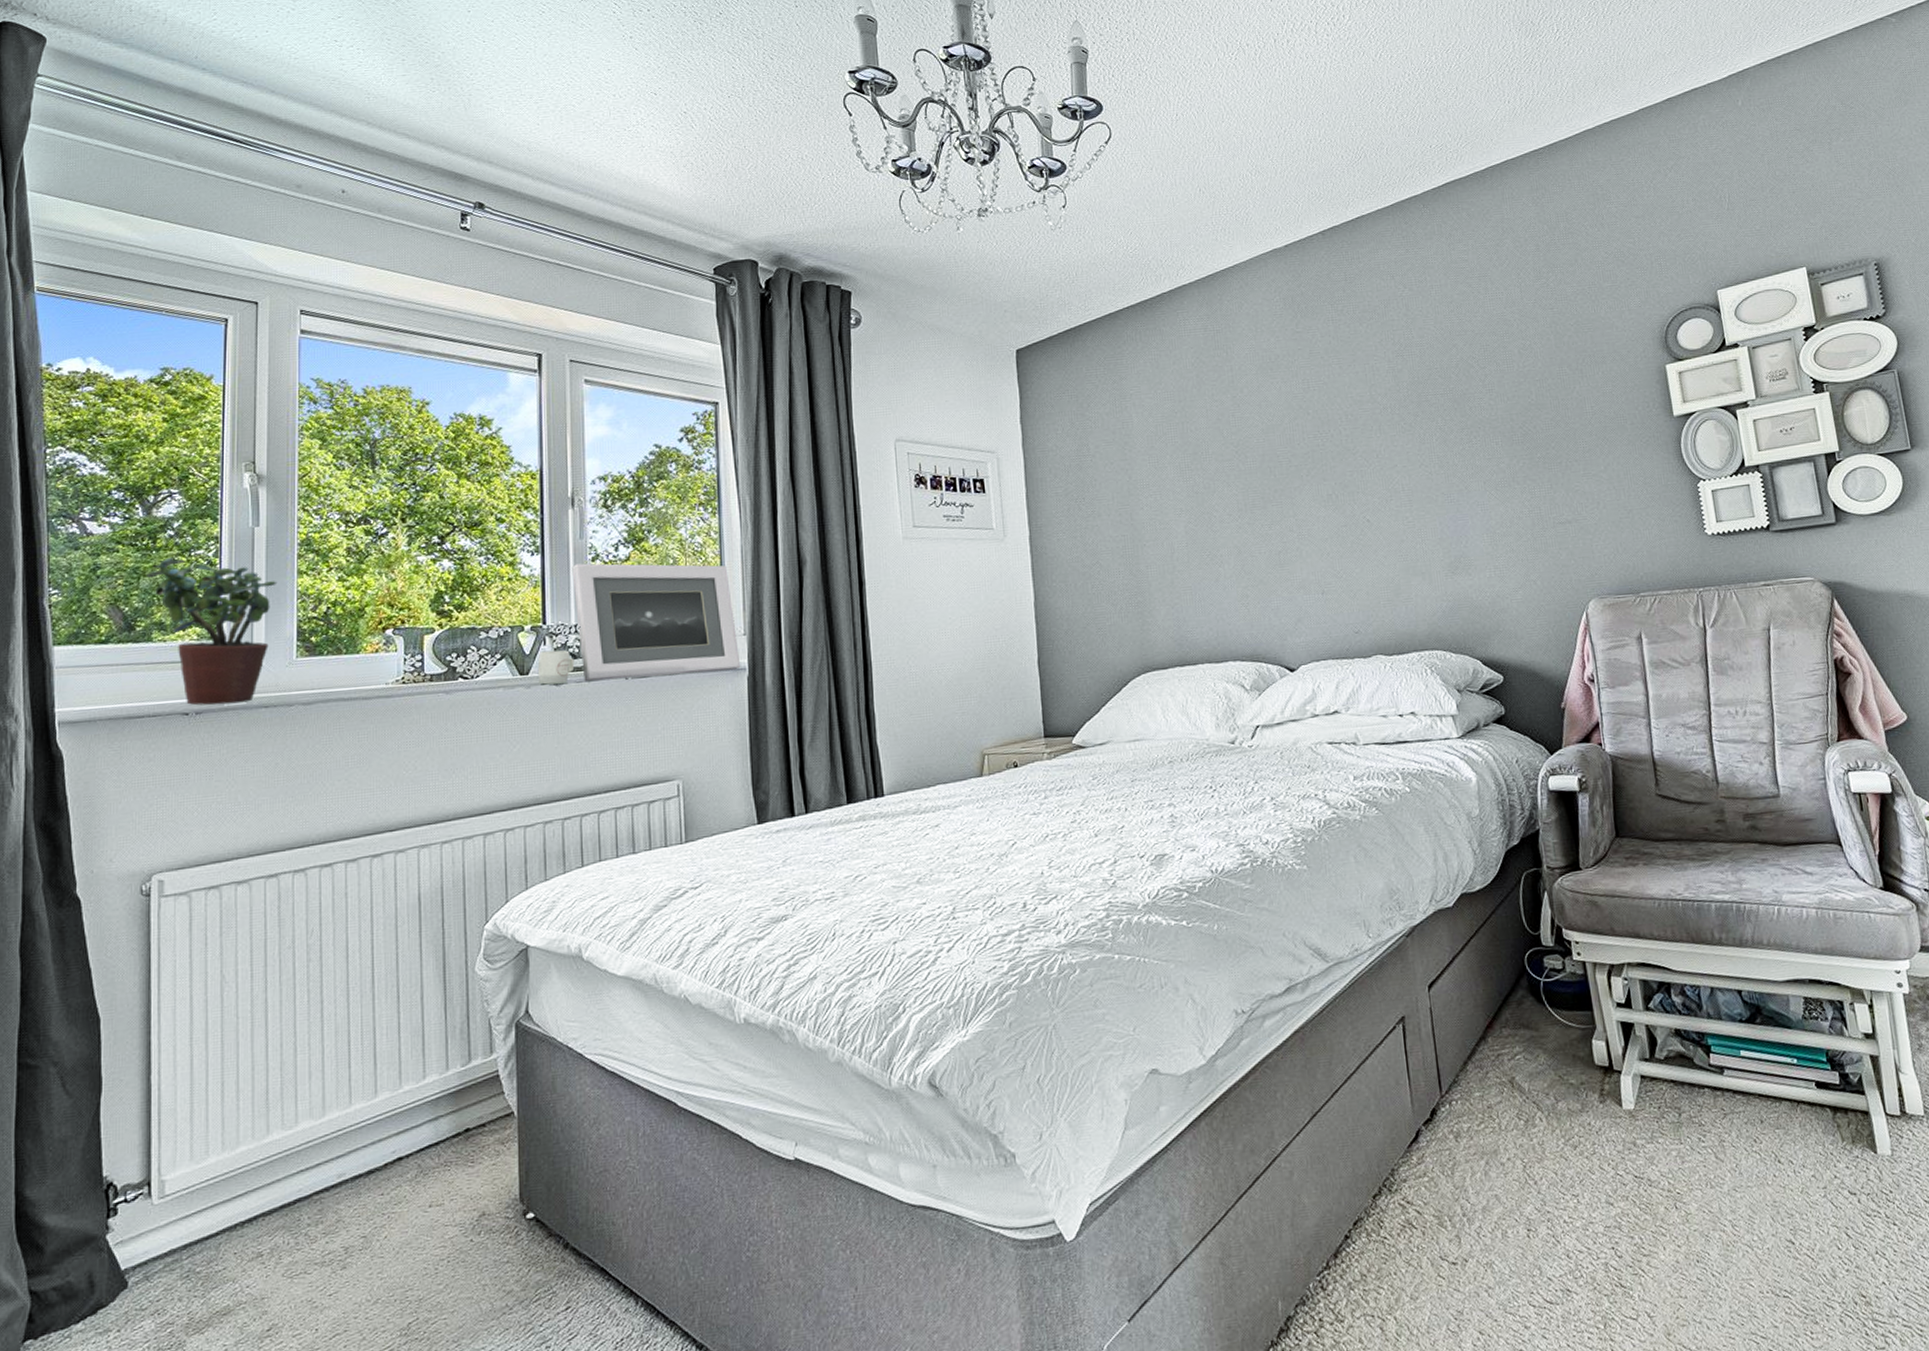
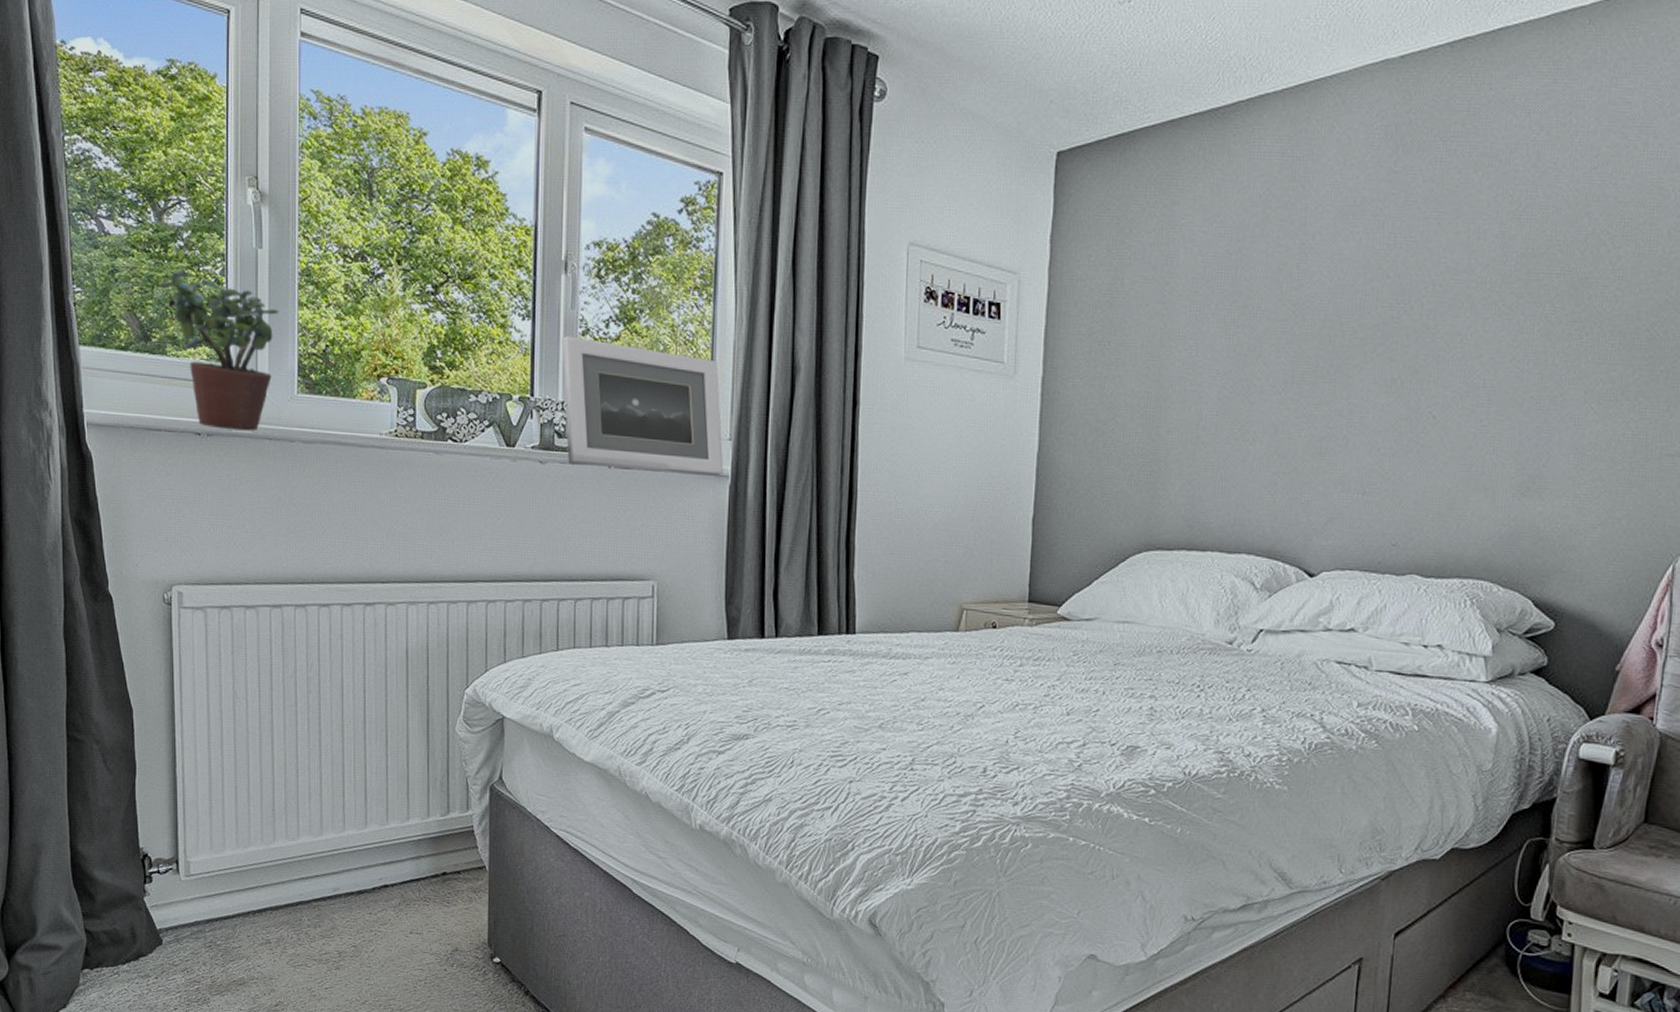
mug: present [537,650,575,685] -> none [523,424,560,463]

